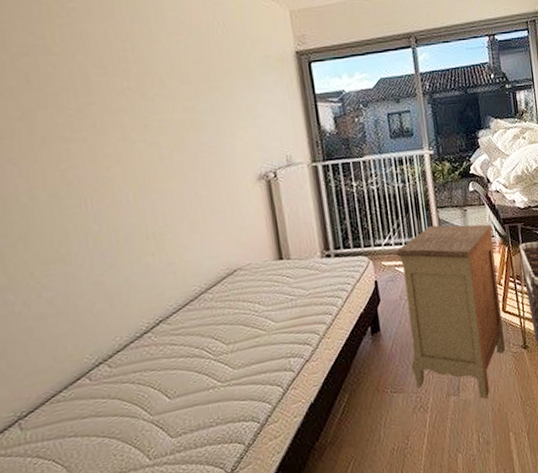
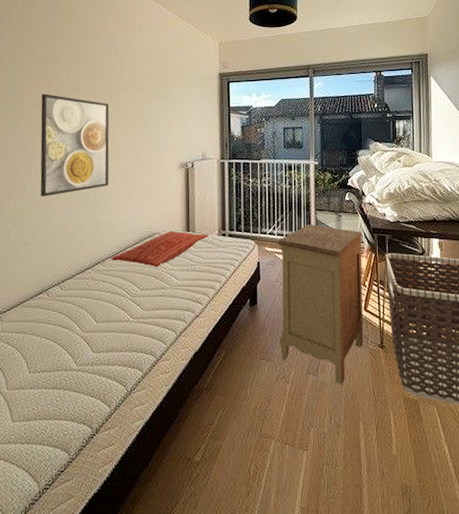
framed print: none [30,100,159,248] -> present [40,94,110,197]
pillow: none [178,259,309,316] -> present [111,231,208,268]

